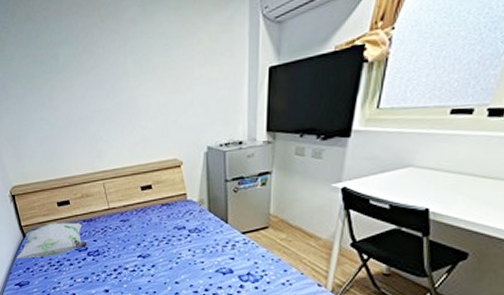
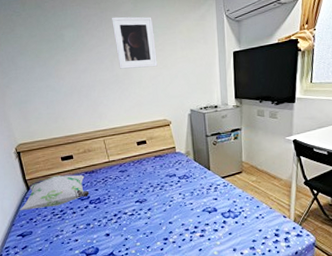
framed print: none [114,23,169,95] -> present [112,16,158,69]

